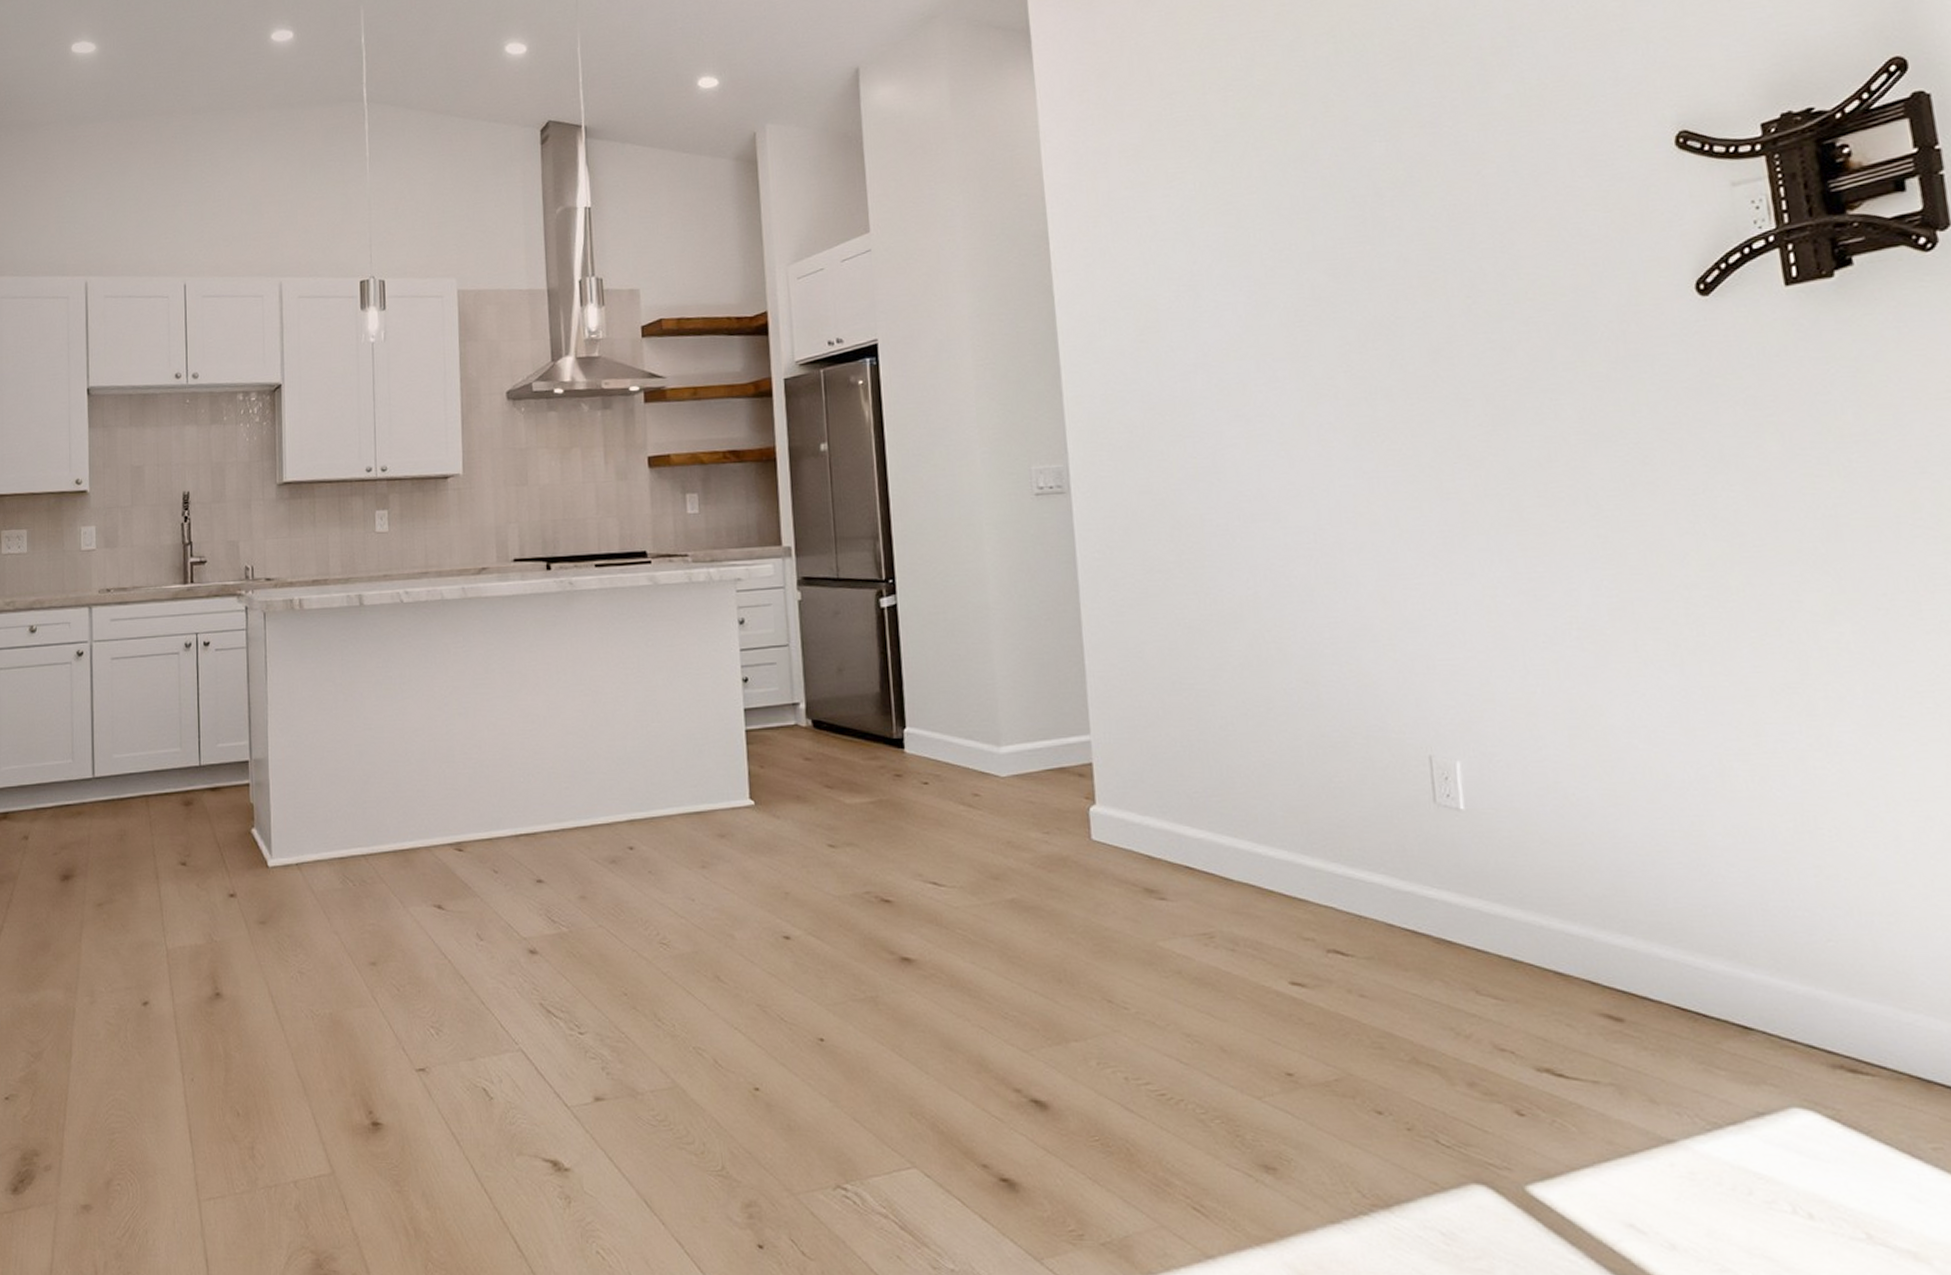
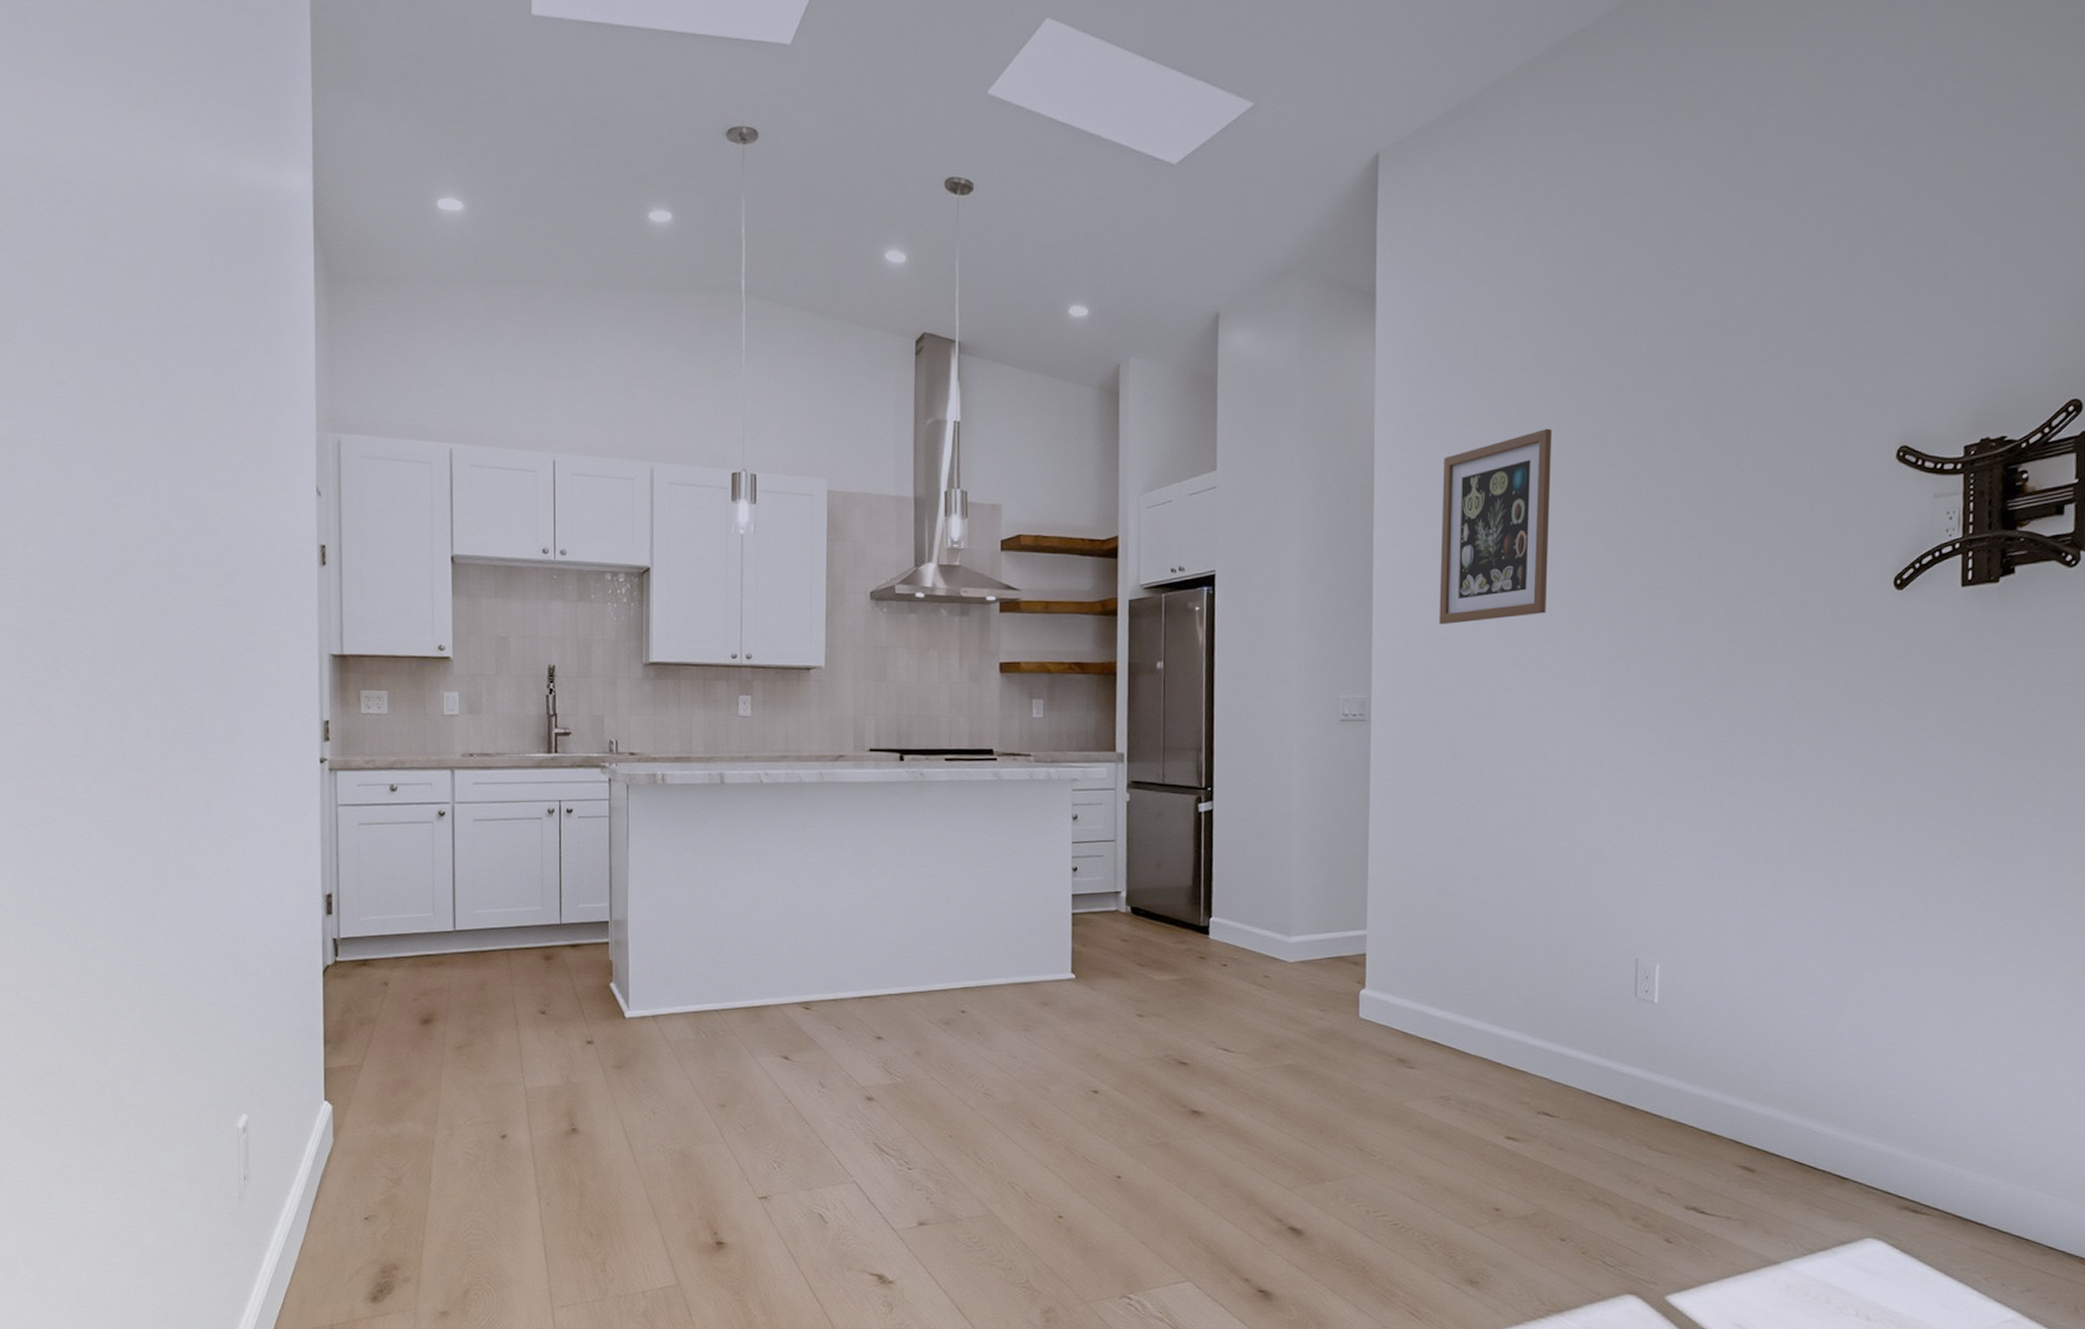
wall art: none [1125,152,1266,378] -> present [1439,428,1553,624]

